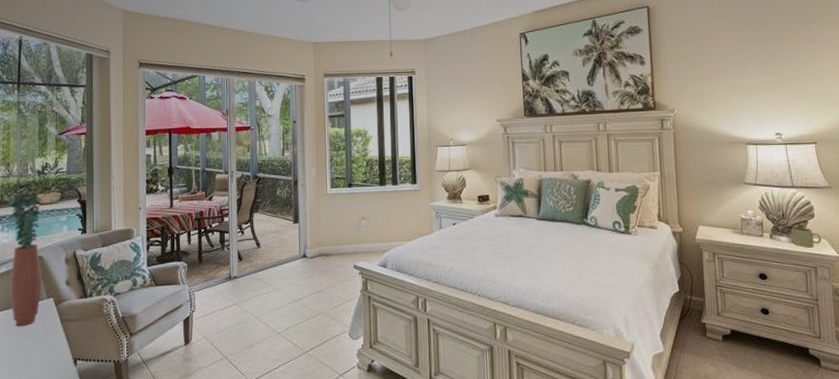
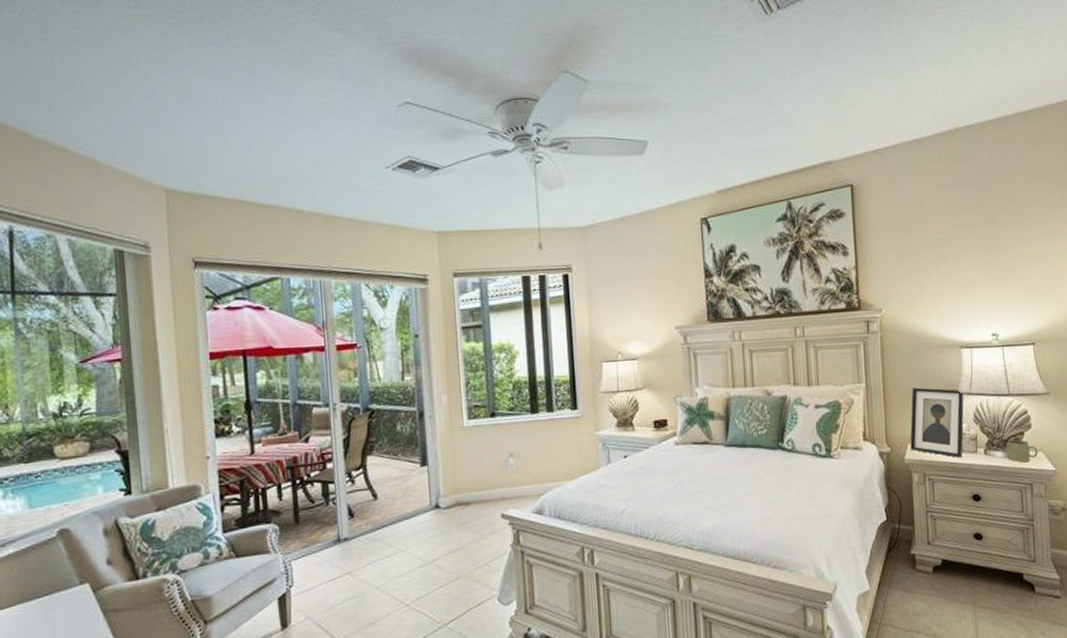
vase: present [9,191,42,327] -> none [12,441,71,625]
picture frame: none [700,177,751,240] -> present [910,387,964,458]

